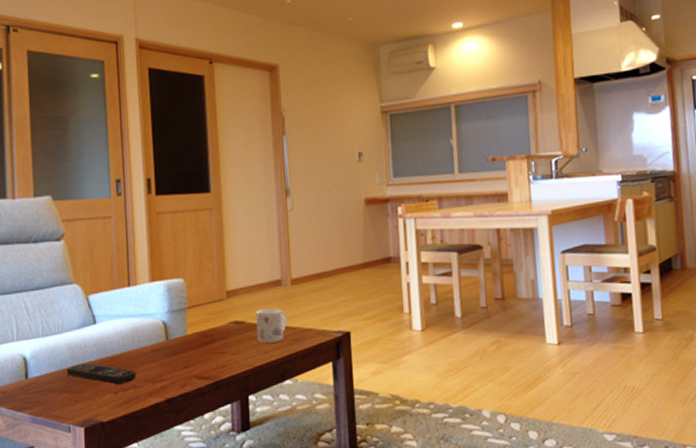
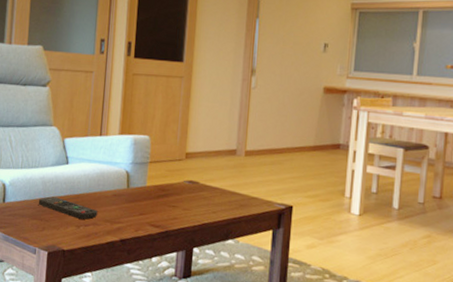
mug: present [256,308,287,343] -> none [208,173,237,205]

